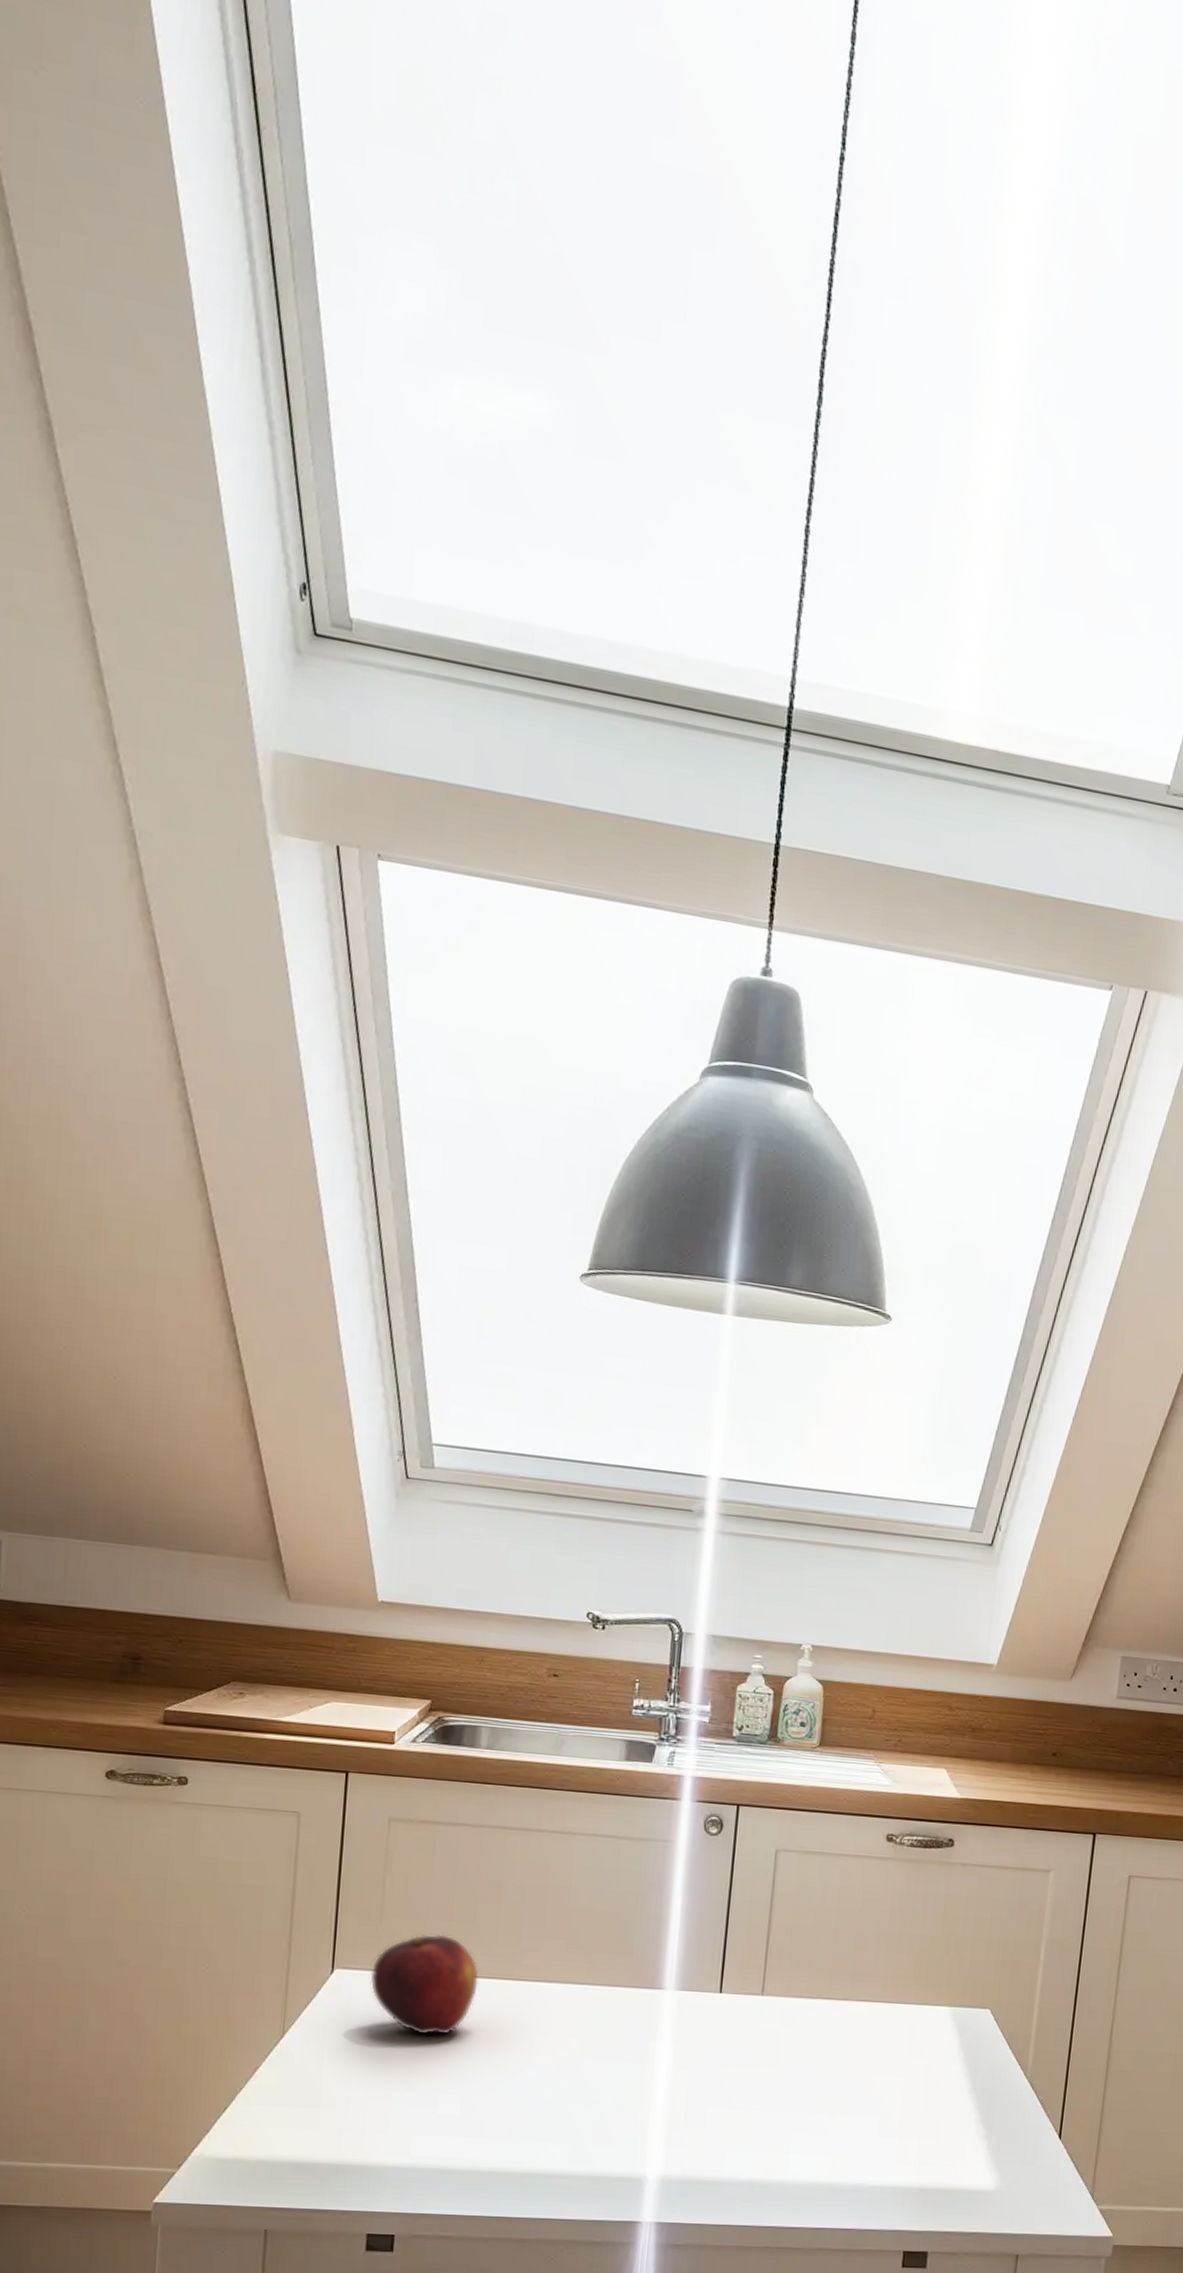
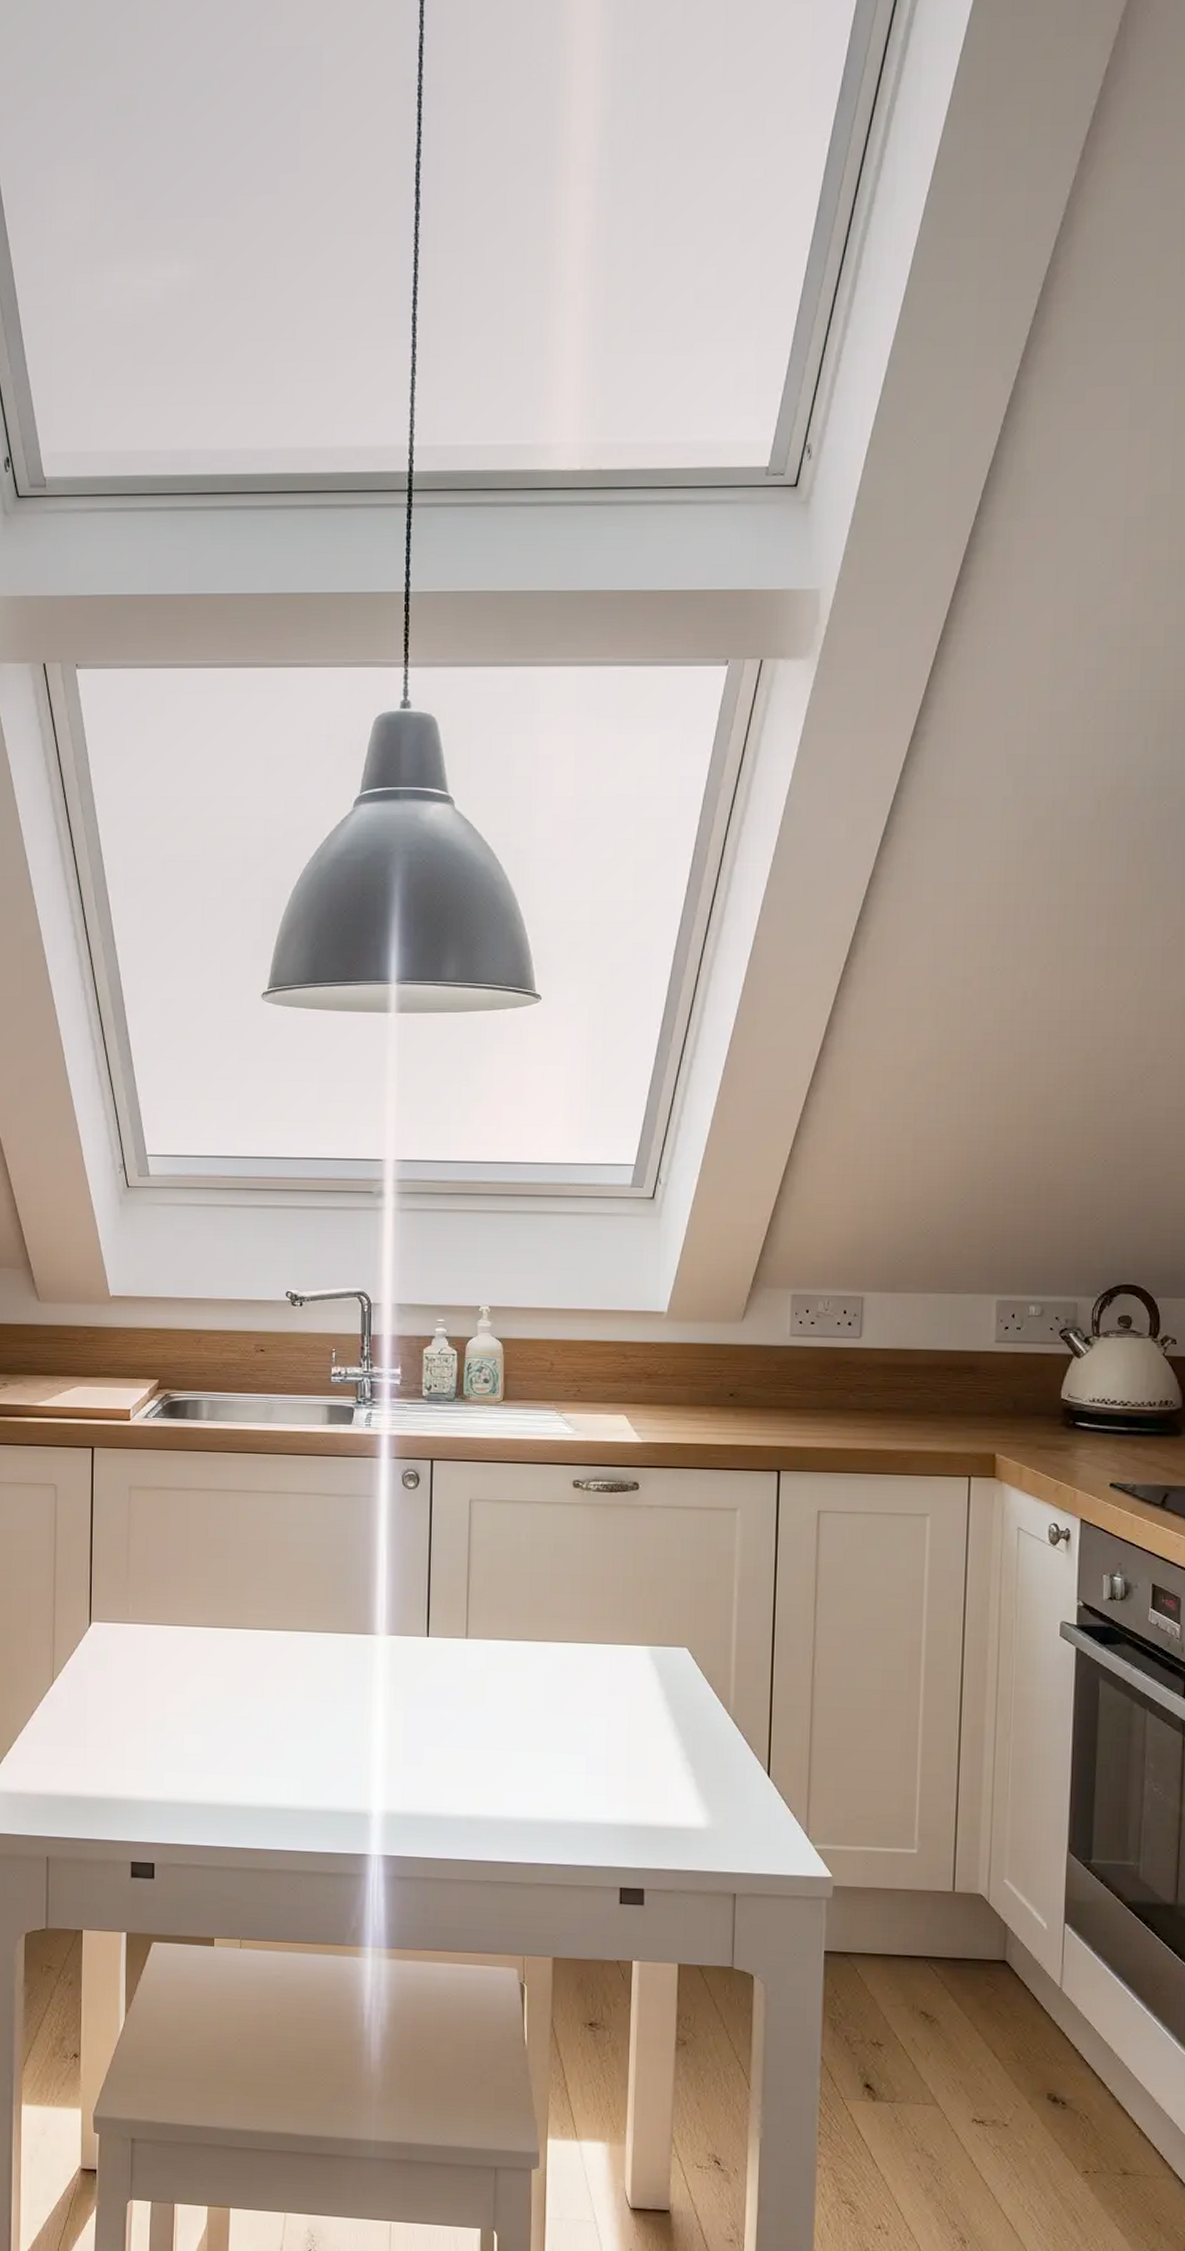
fruit: present [370,1934,480,2035] -> none [121,1588,214,1680]

